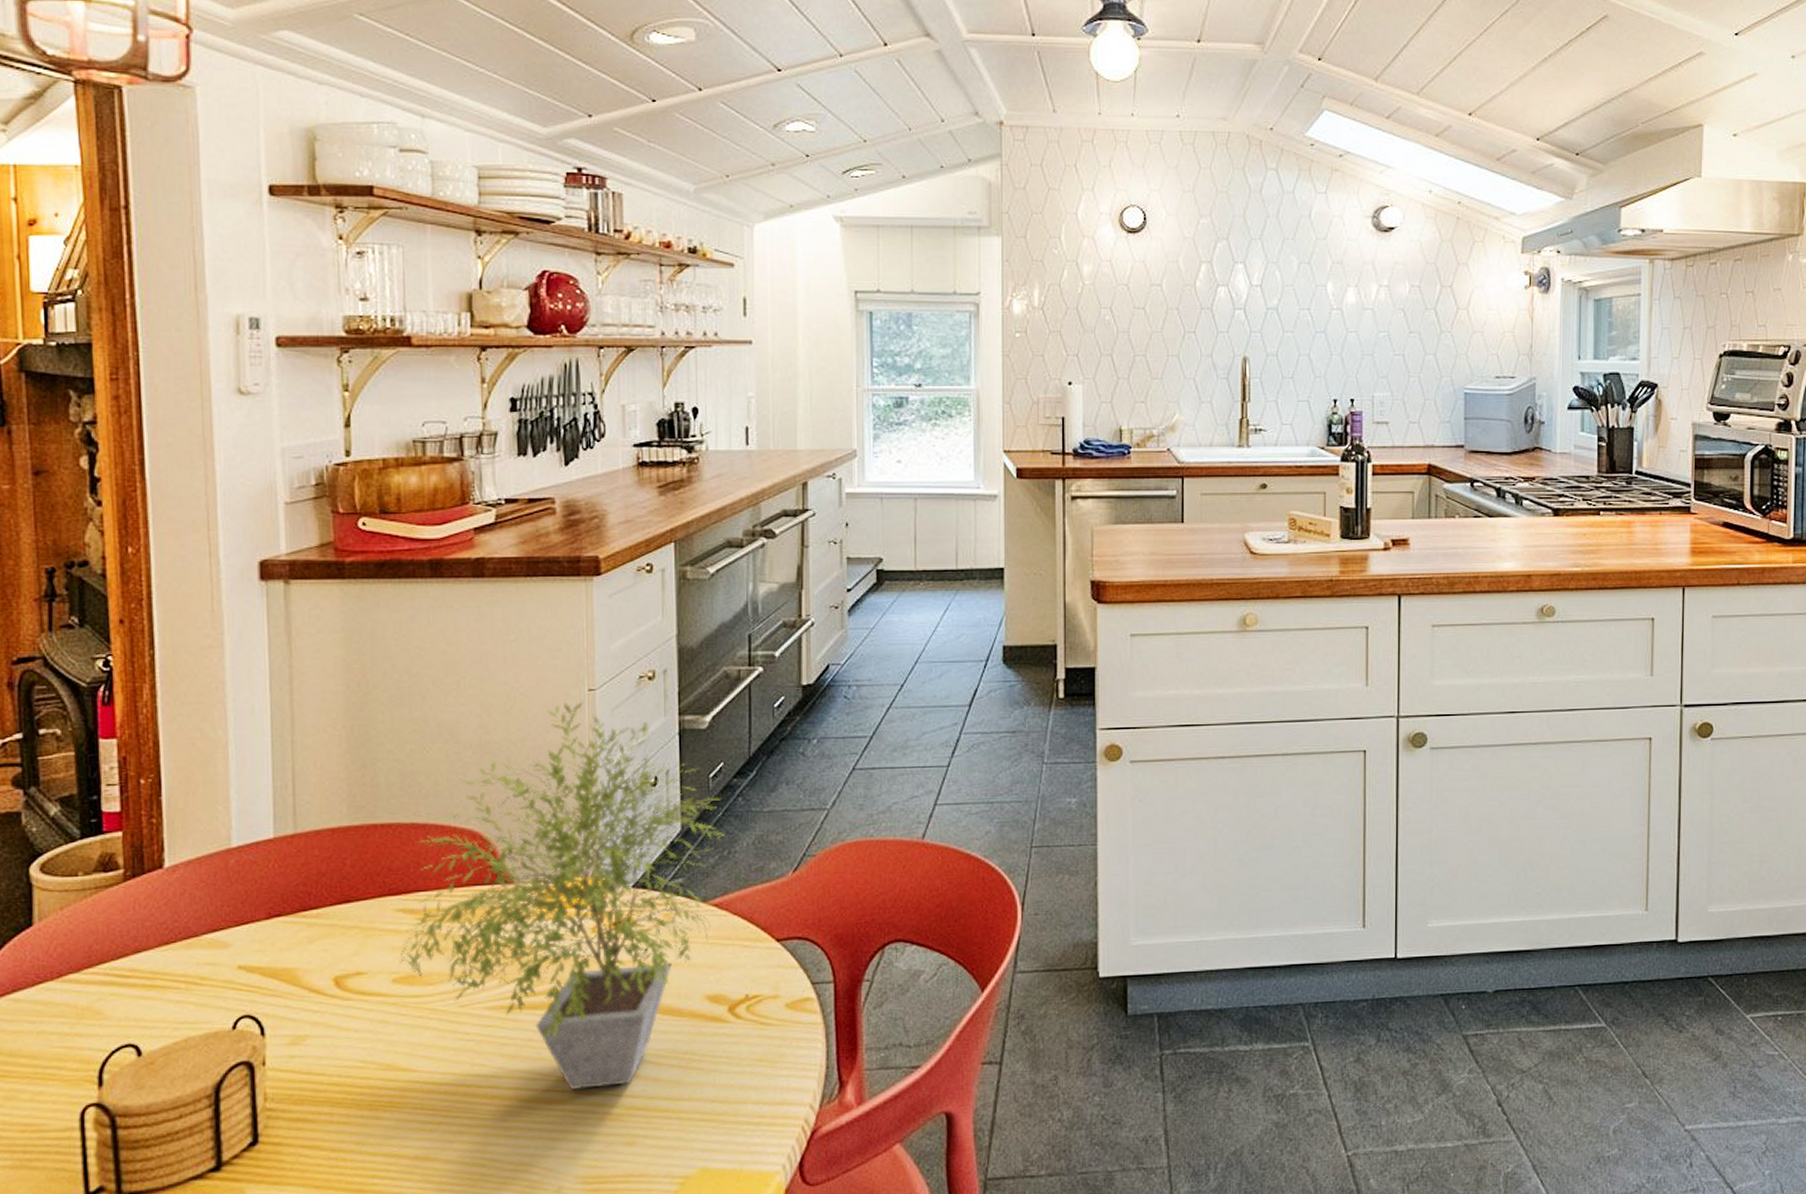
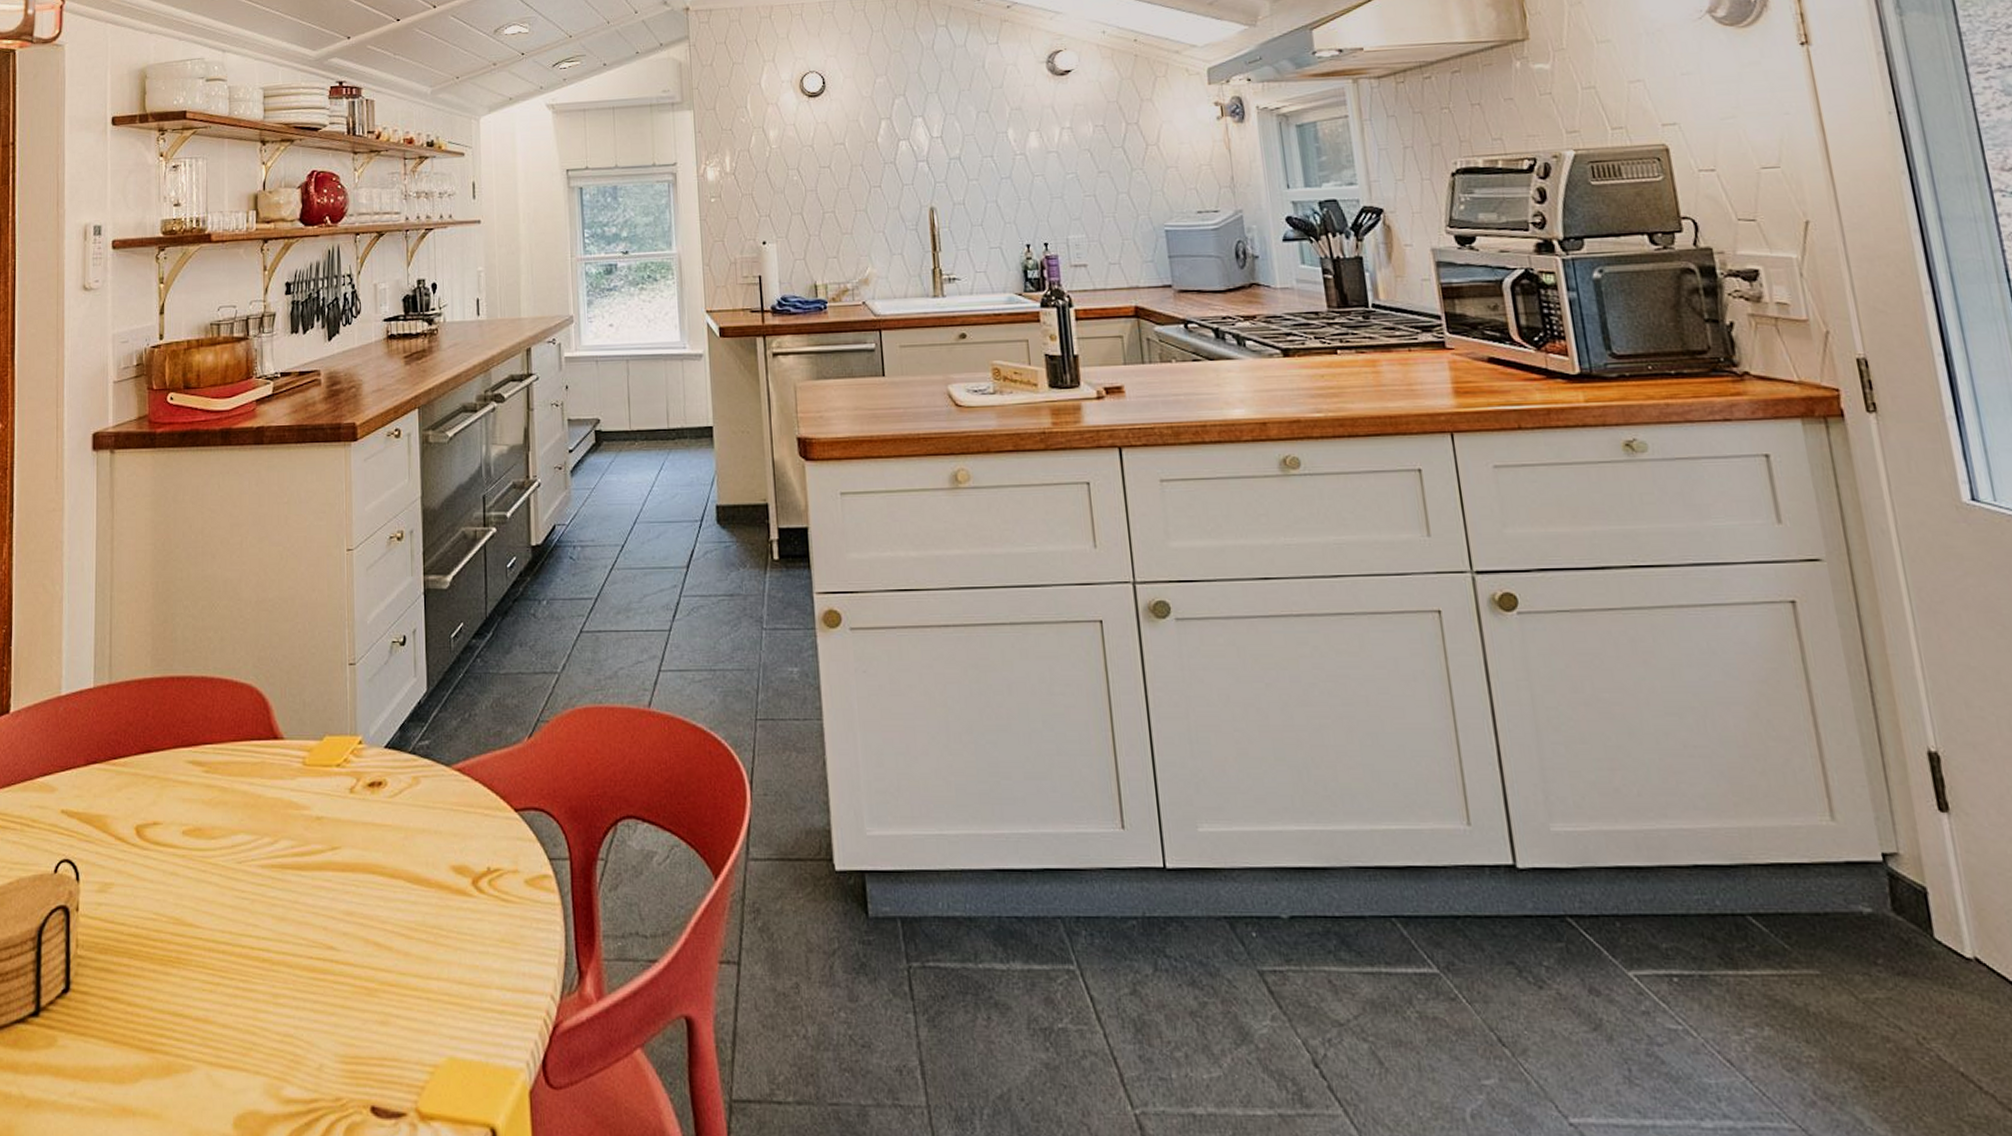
potted plant: present [399,702,726,1091] -> none [188,561,466,960]

